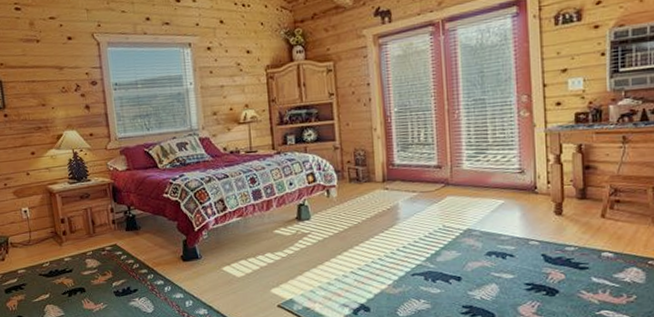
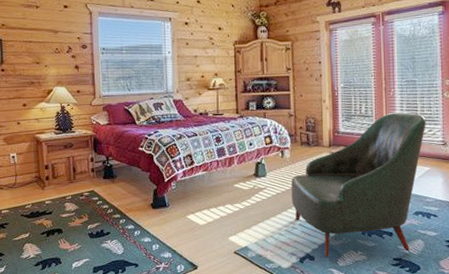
armchair: none [339,136,499,308] -> present [291,111,426,257]

